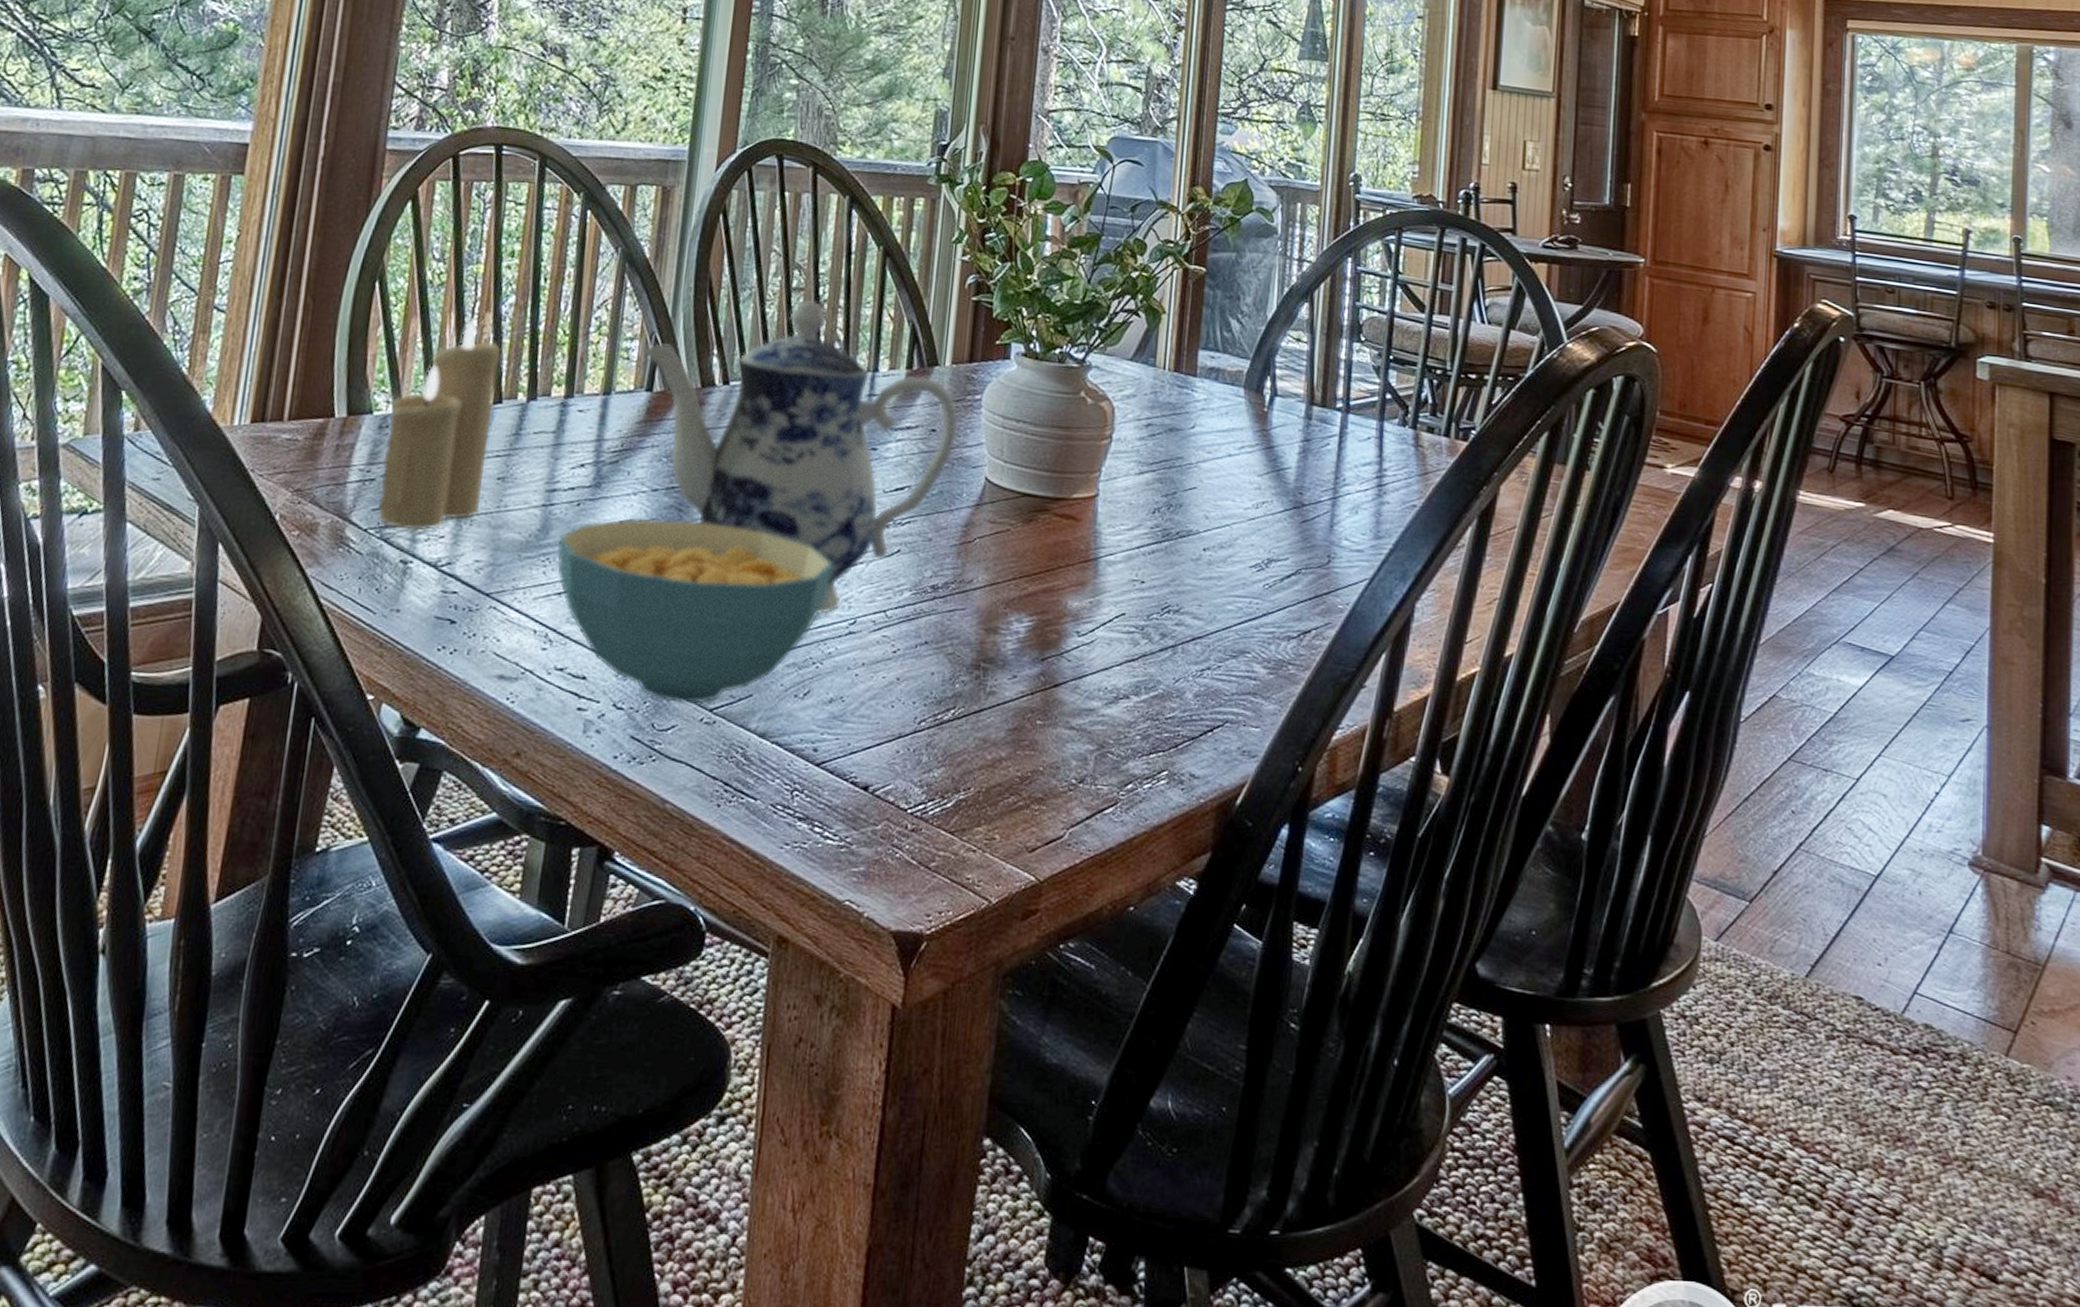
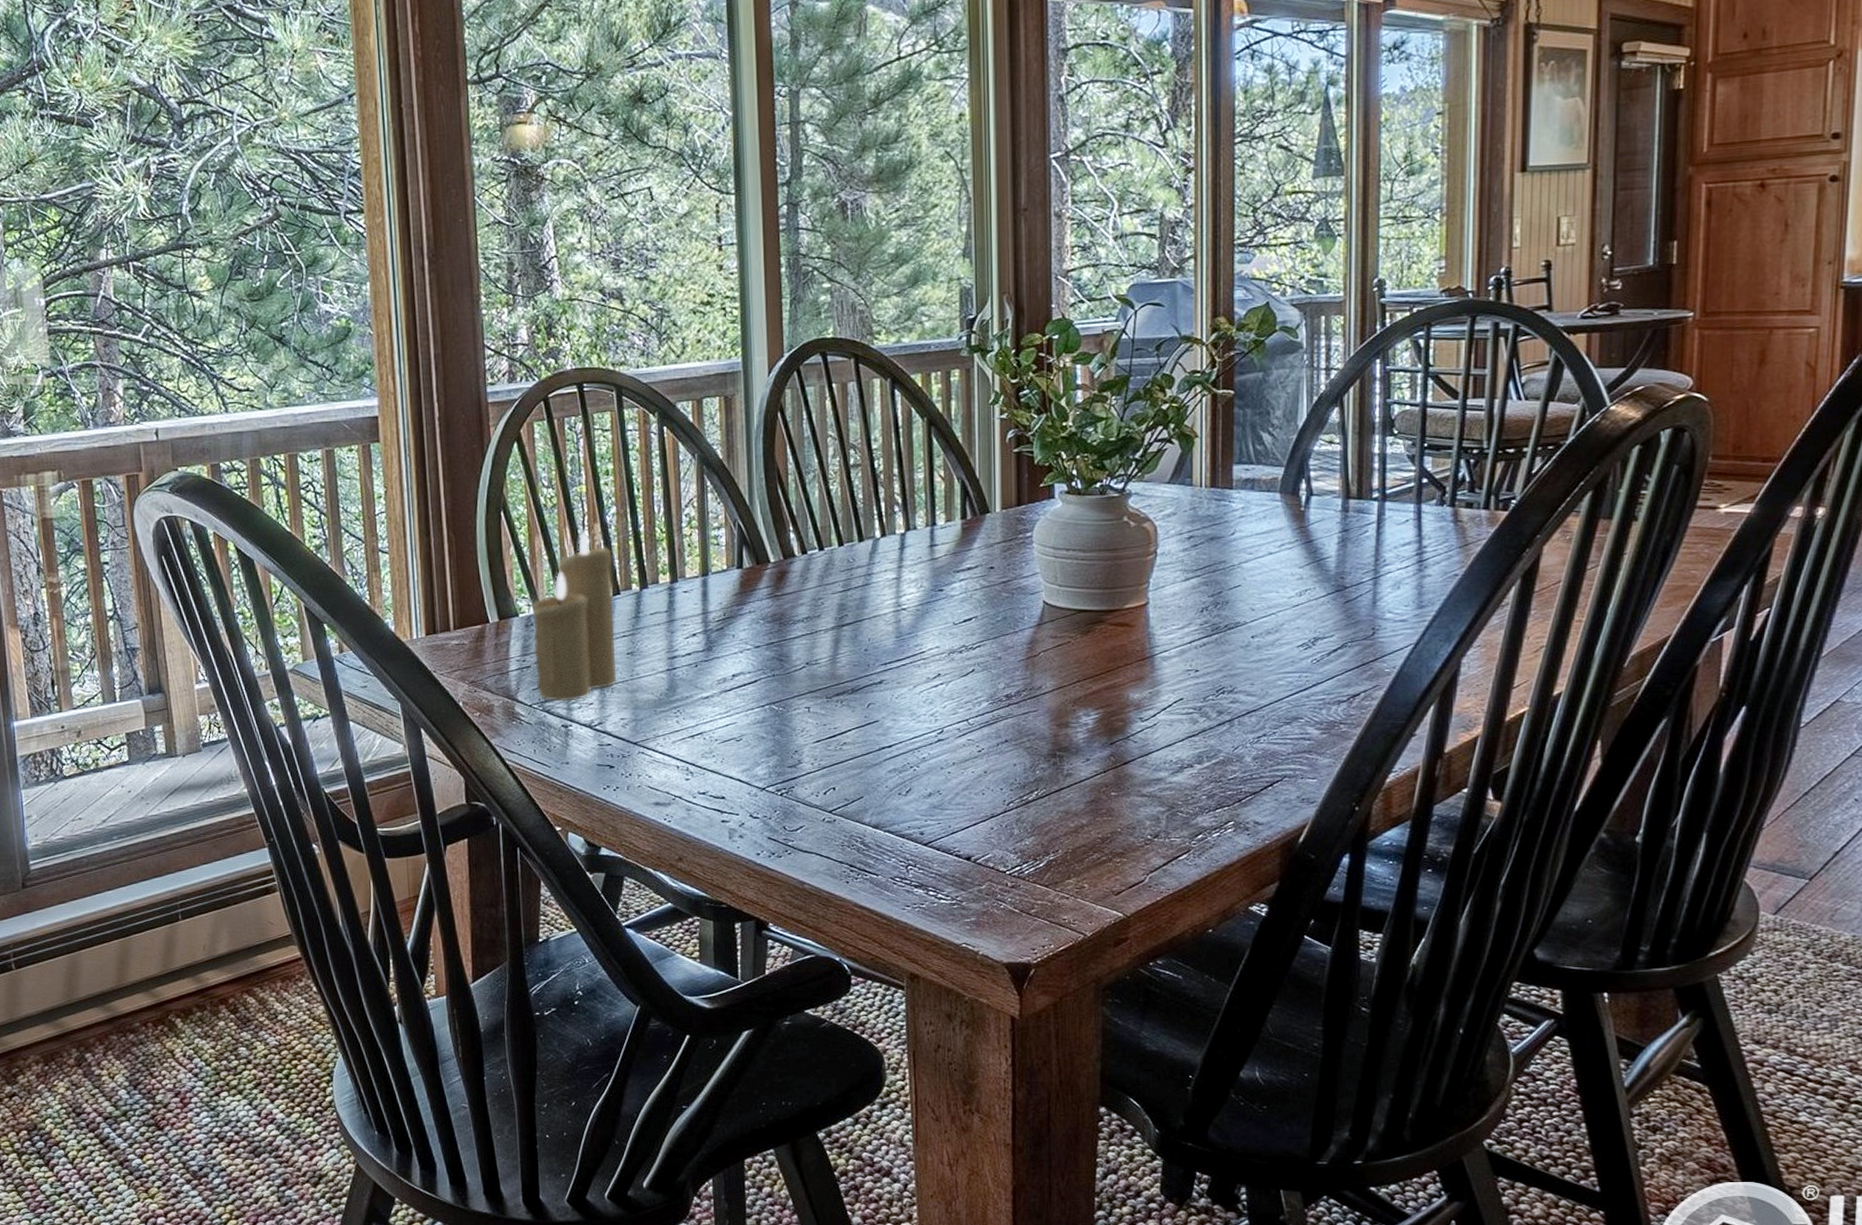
cereal bowl: present [557,517,833,704] -> none [684,665,917,809]
teapot: present [644,300,958,614] -> none [730,474,1014,728]

